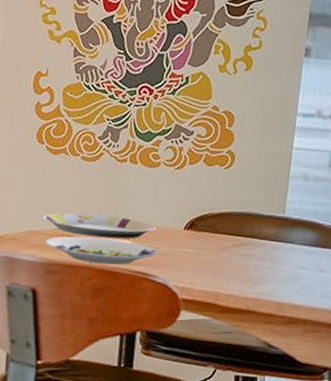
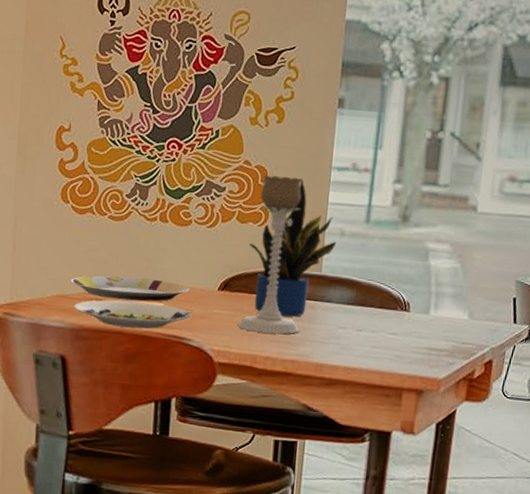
candle holder: none [201,120,267,274] -> present [237,175,301,335]
potted plant: none [215,124,301,257] -> present [249,179,337,317]

